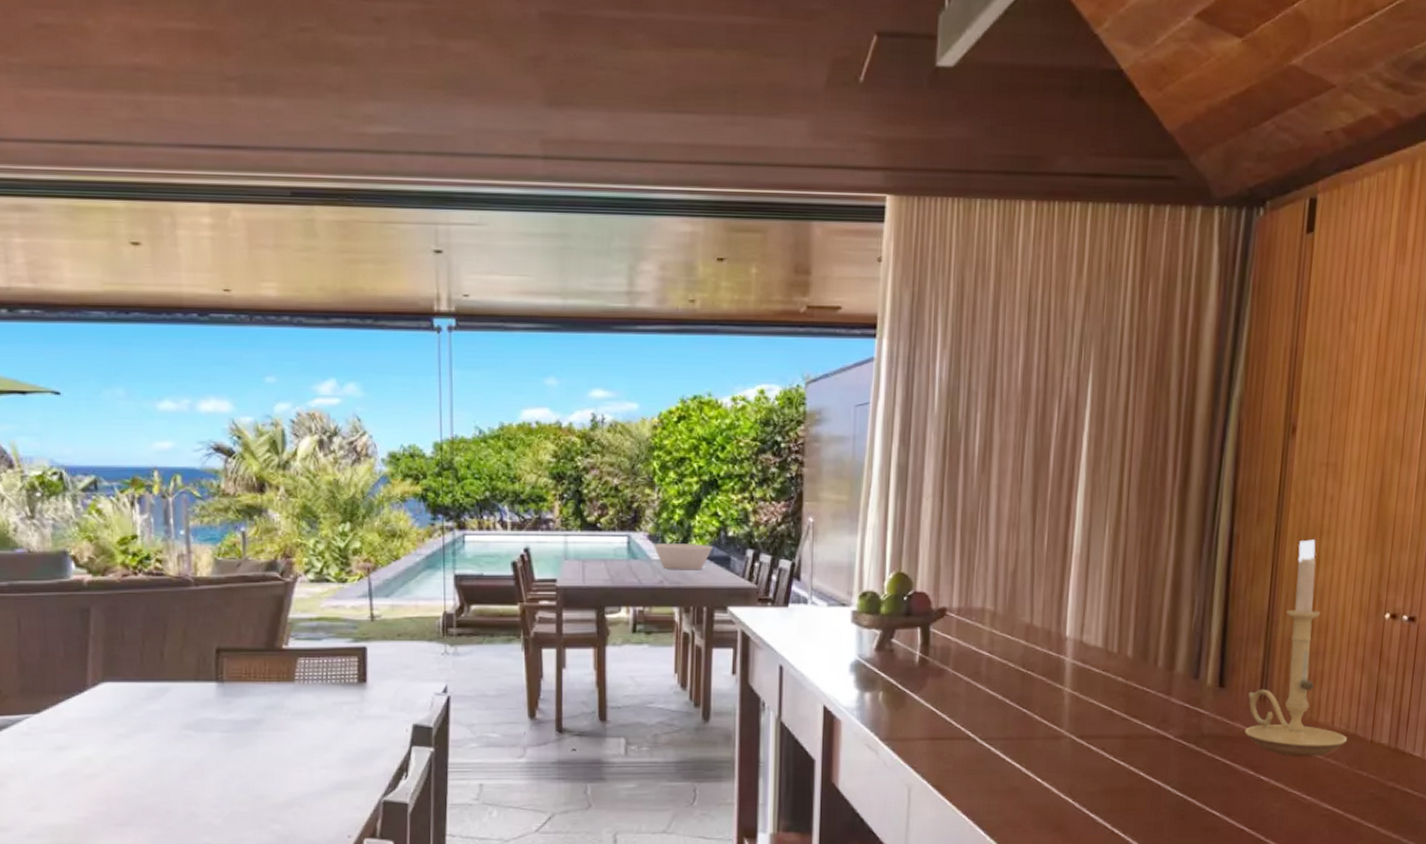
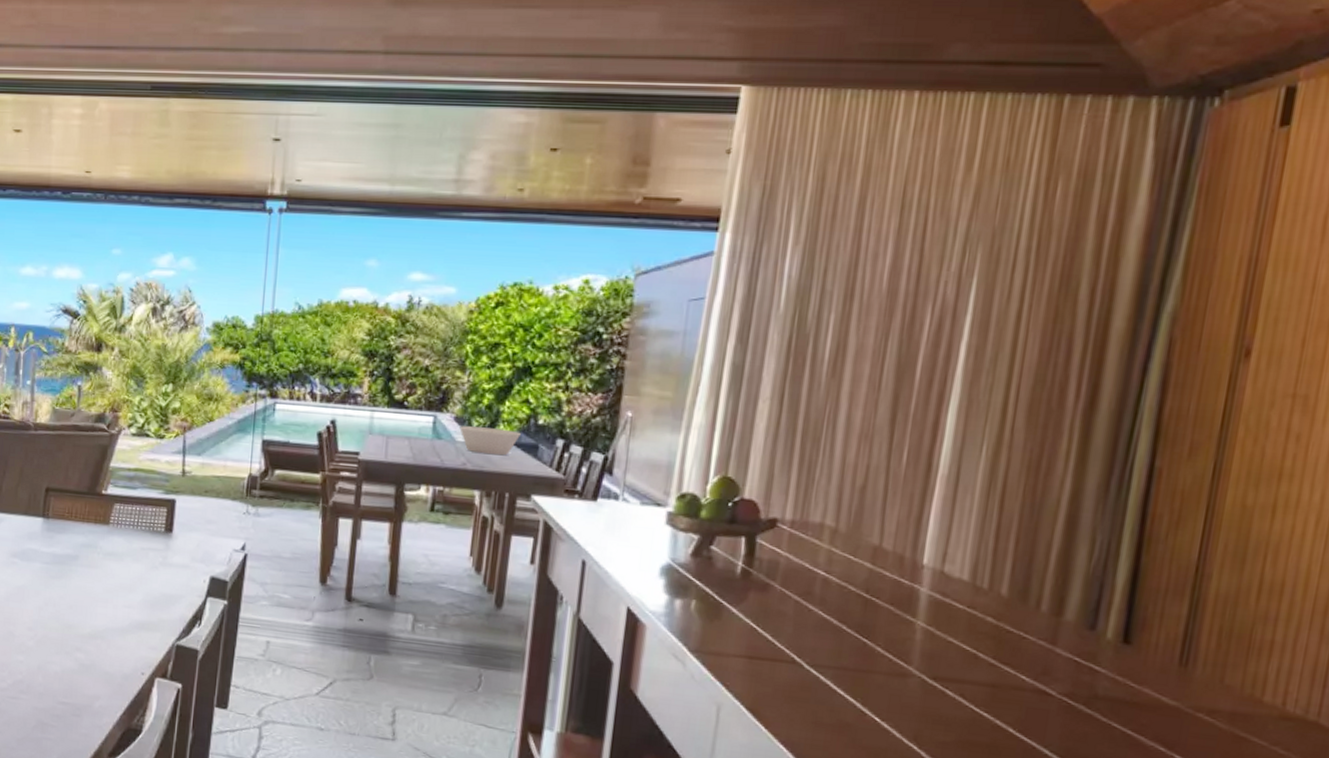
candle holder: present [1244,539,1348,756] -> none [1155,482,1306,742]

